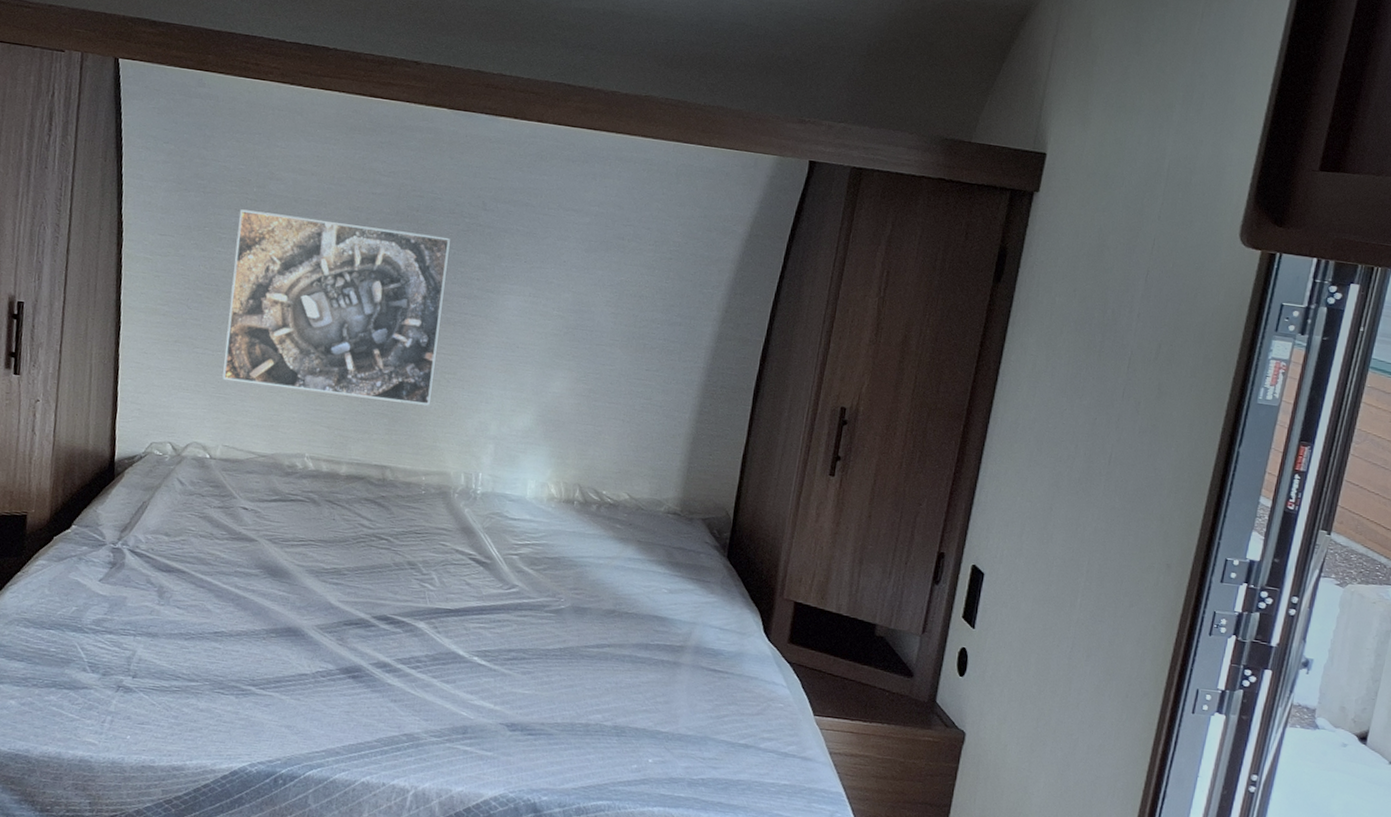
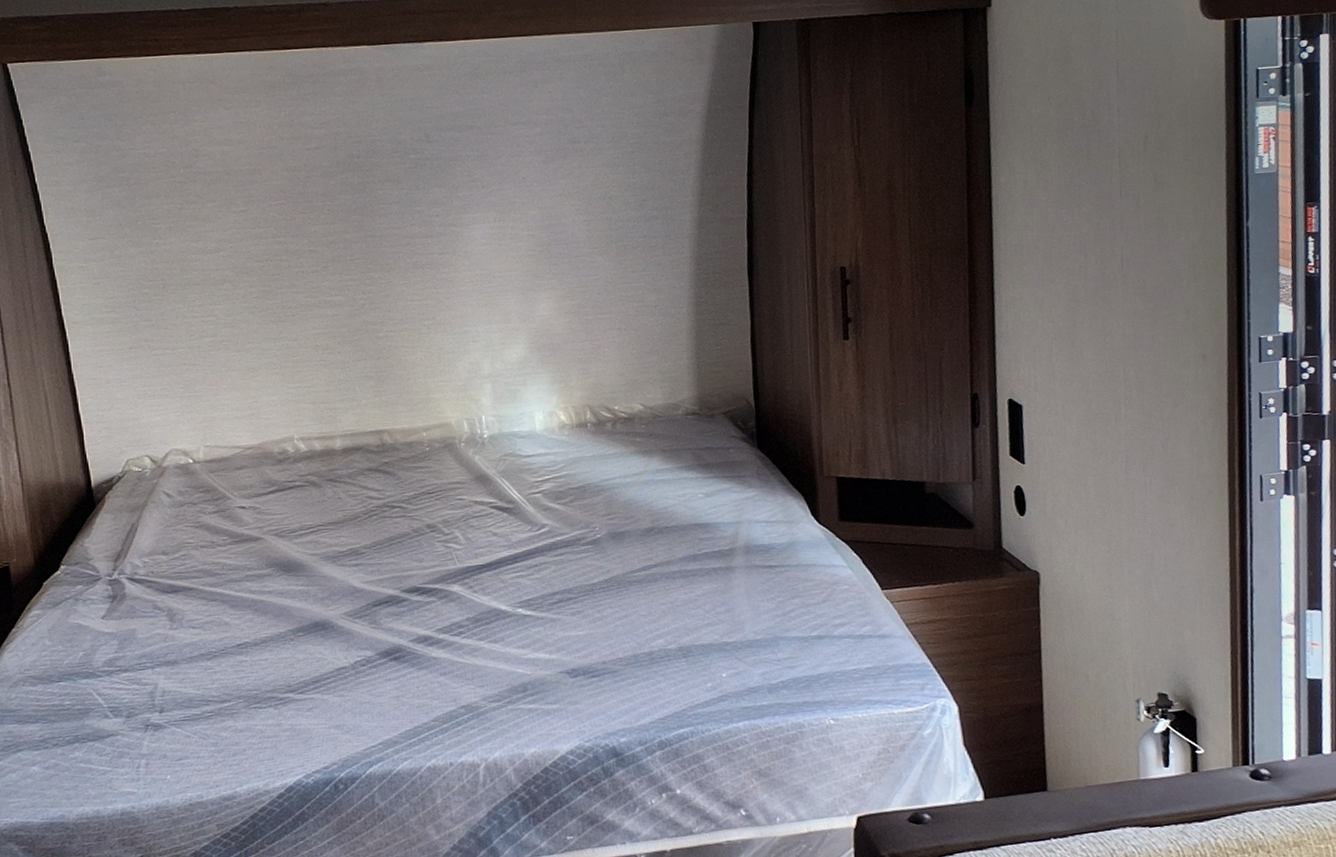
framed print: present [222,209,450,406] -> none [170,178,415,377]

